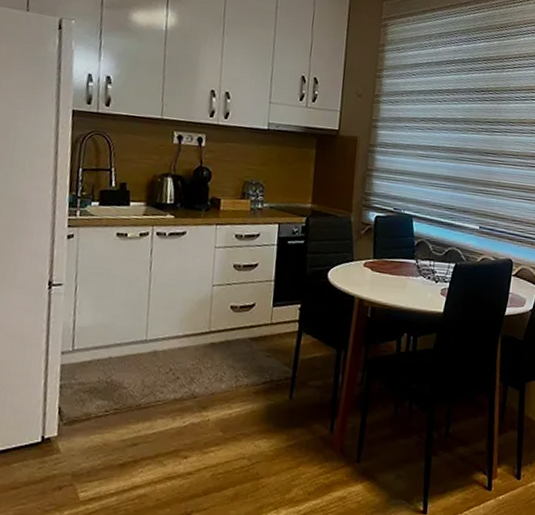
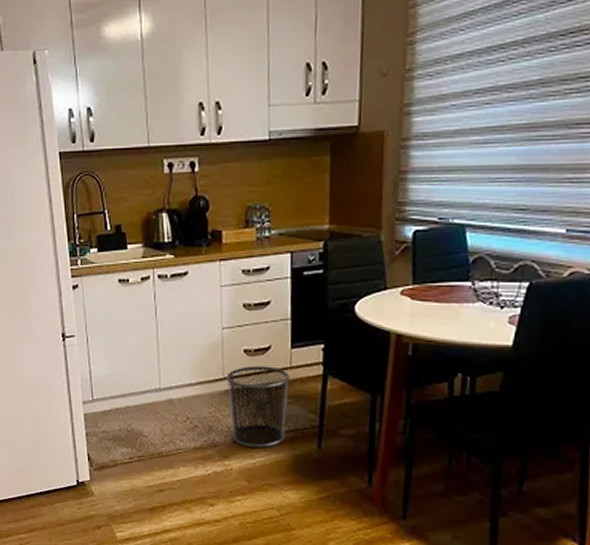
waste bin: none [211,321,269,399] -> present [226,365,289,449]

